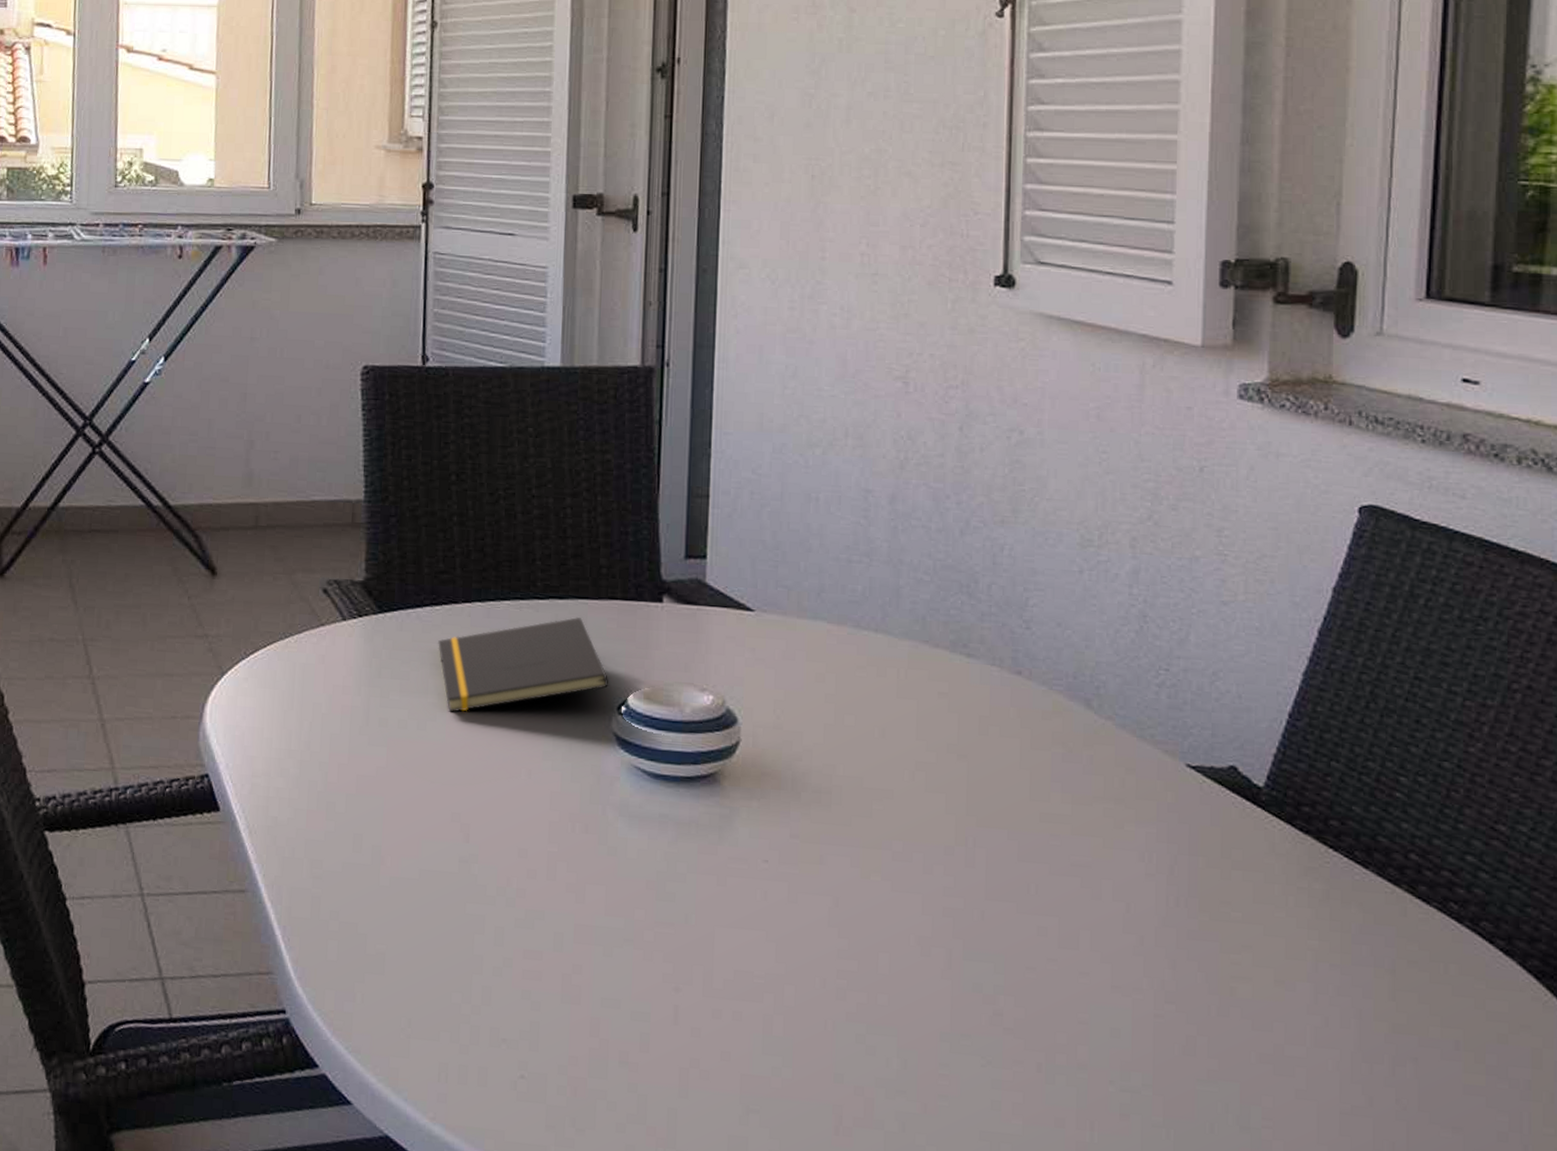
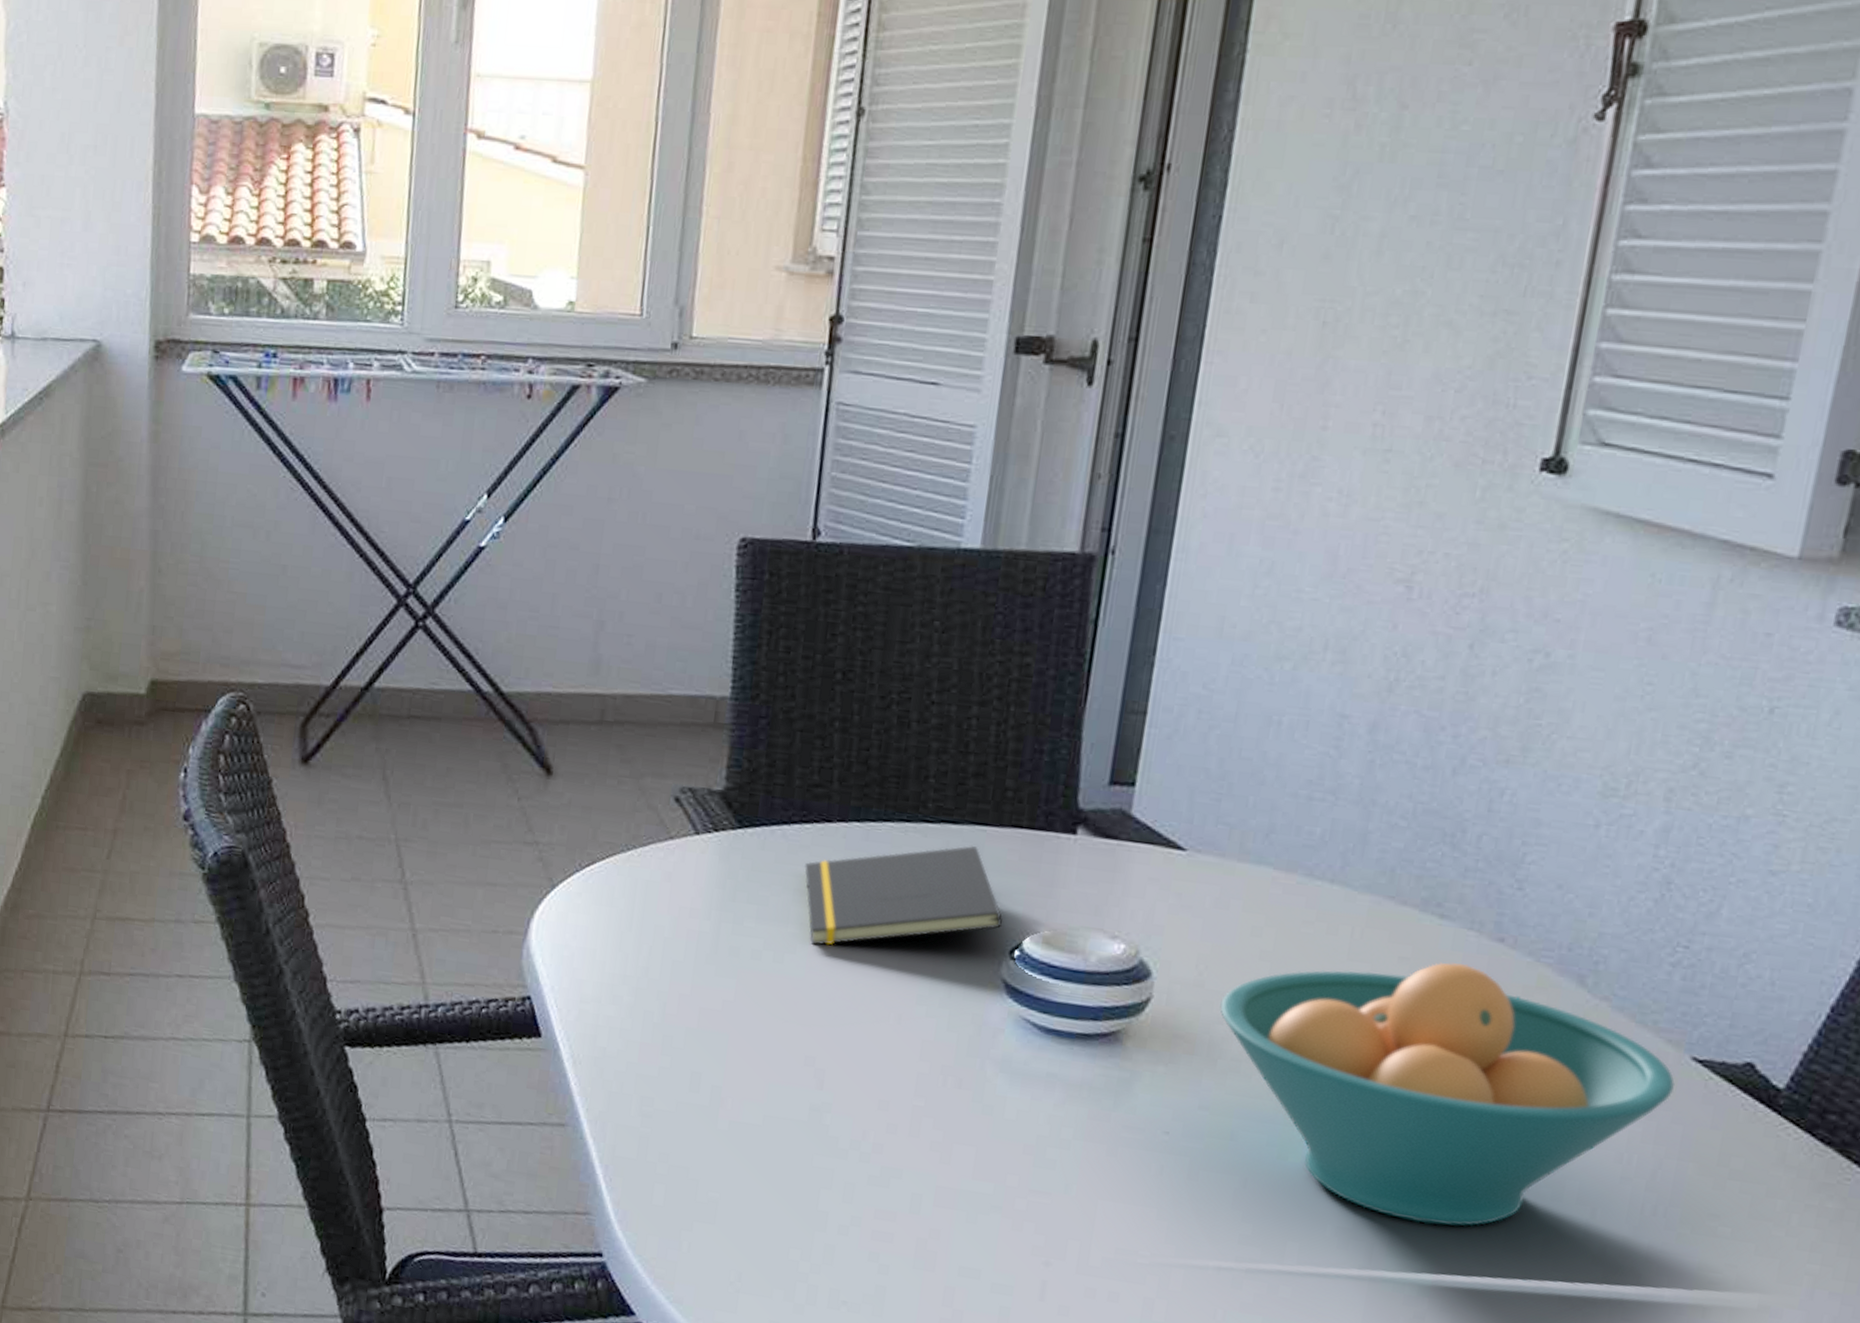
fruit bowl: none [798,695,1176,929] -> present [1220,962,1675,1227]

